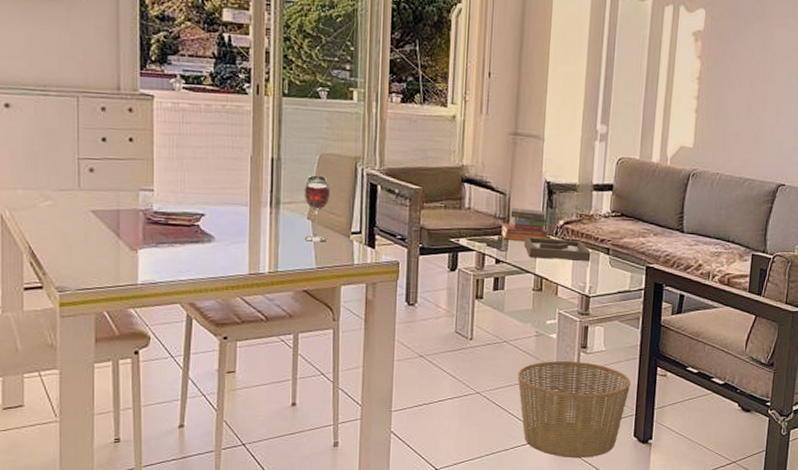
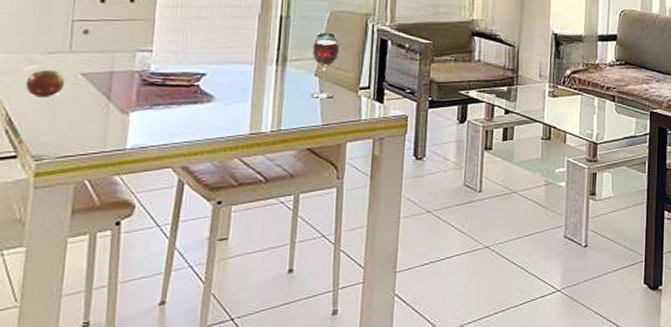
fruit: none [43,206,78,233] -> present [26,70,65,98]
books: present [501,207,548,241] -> none [510,59,556,91]
basket: present [517,361,630,458] -> none [527,209,639,310]
decorative tray: present [524,237,591,262] -> none [533,87,598,110]

